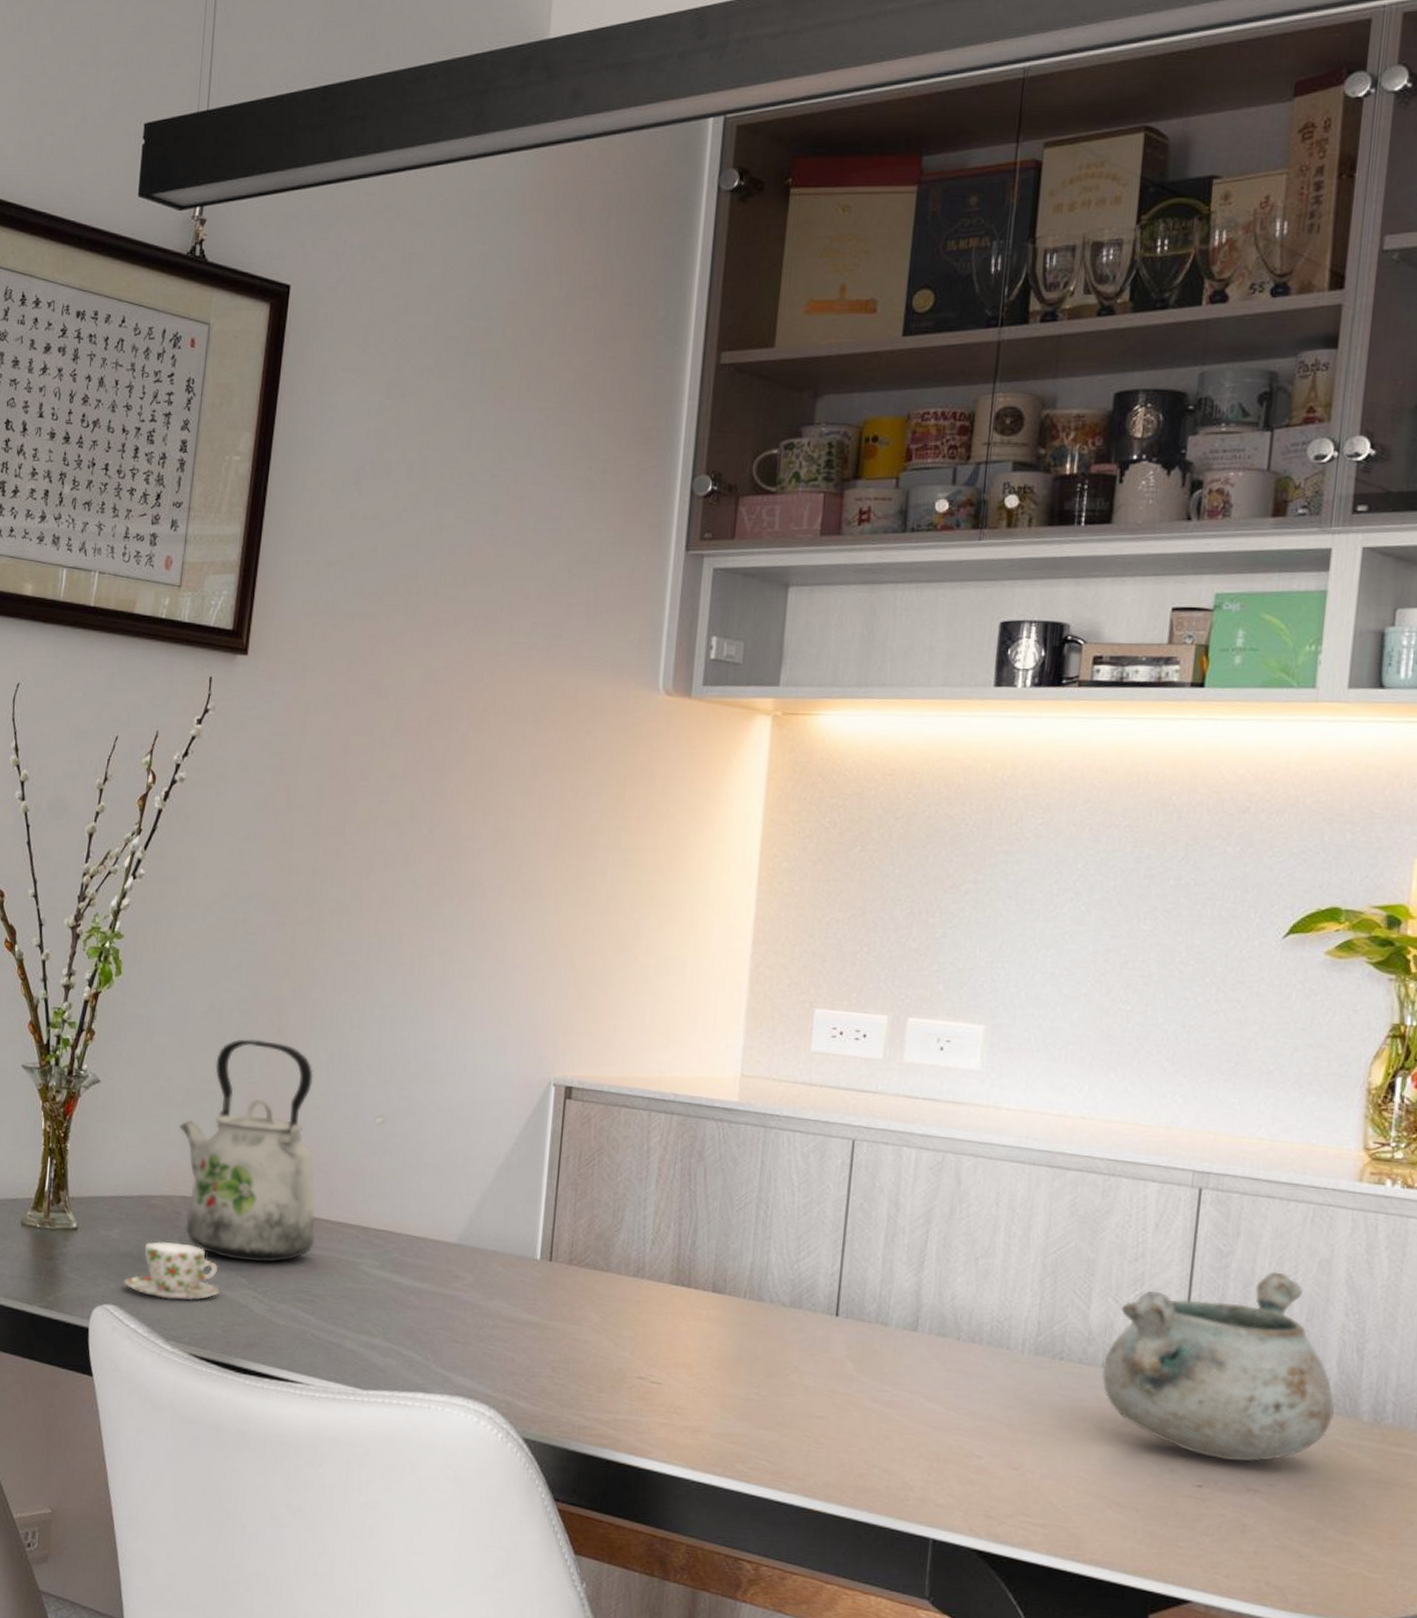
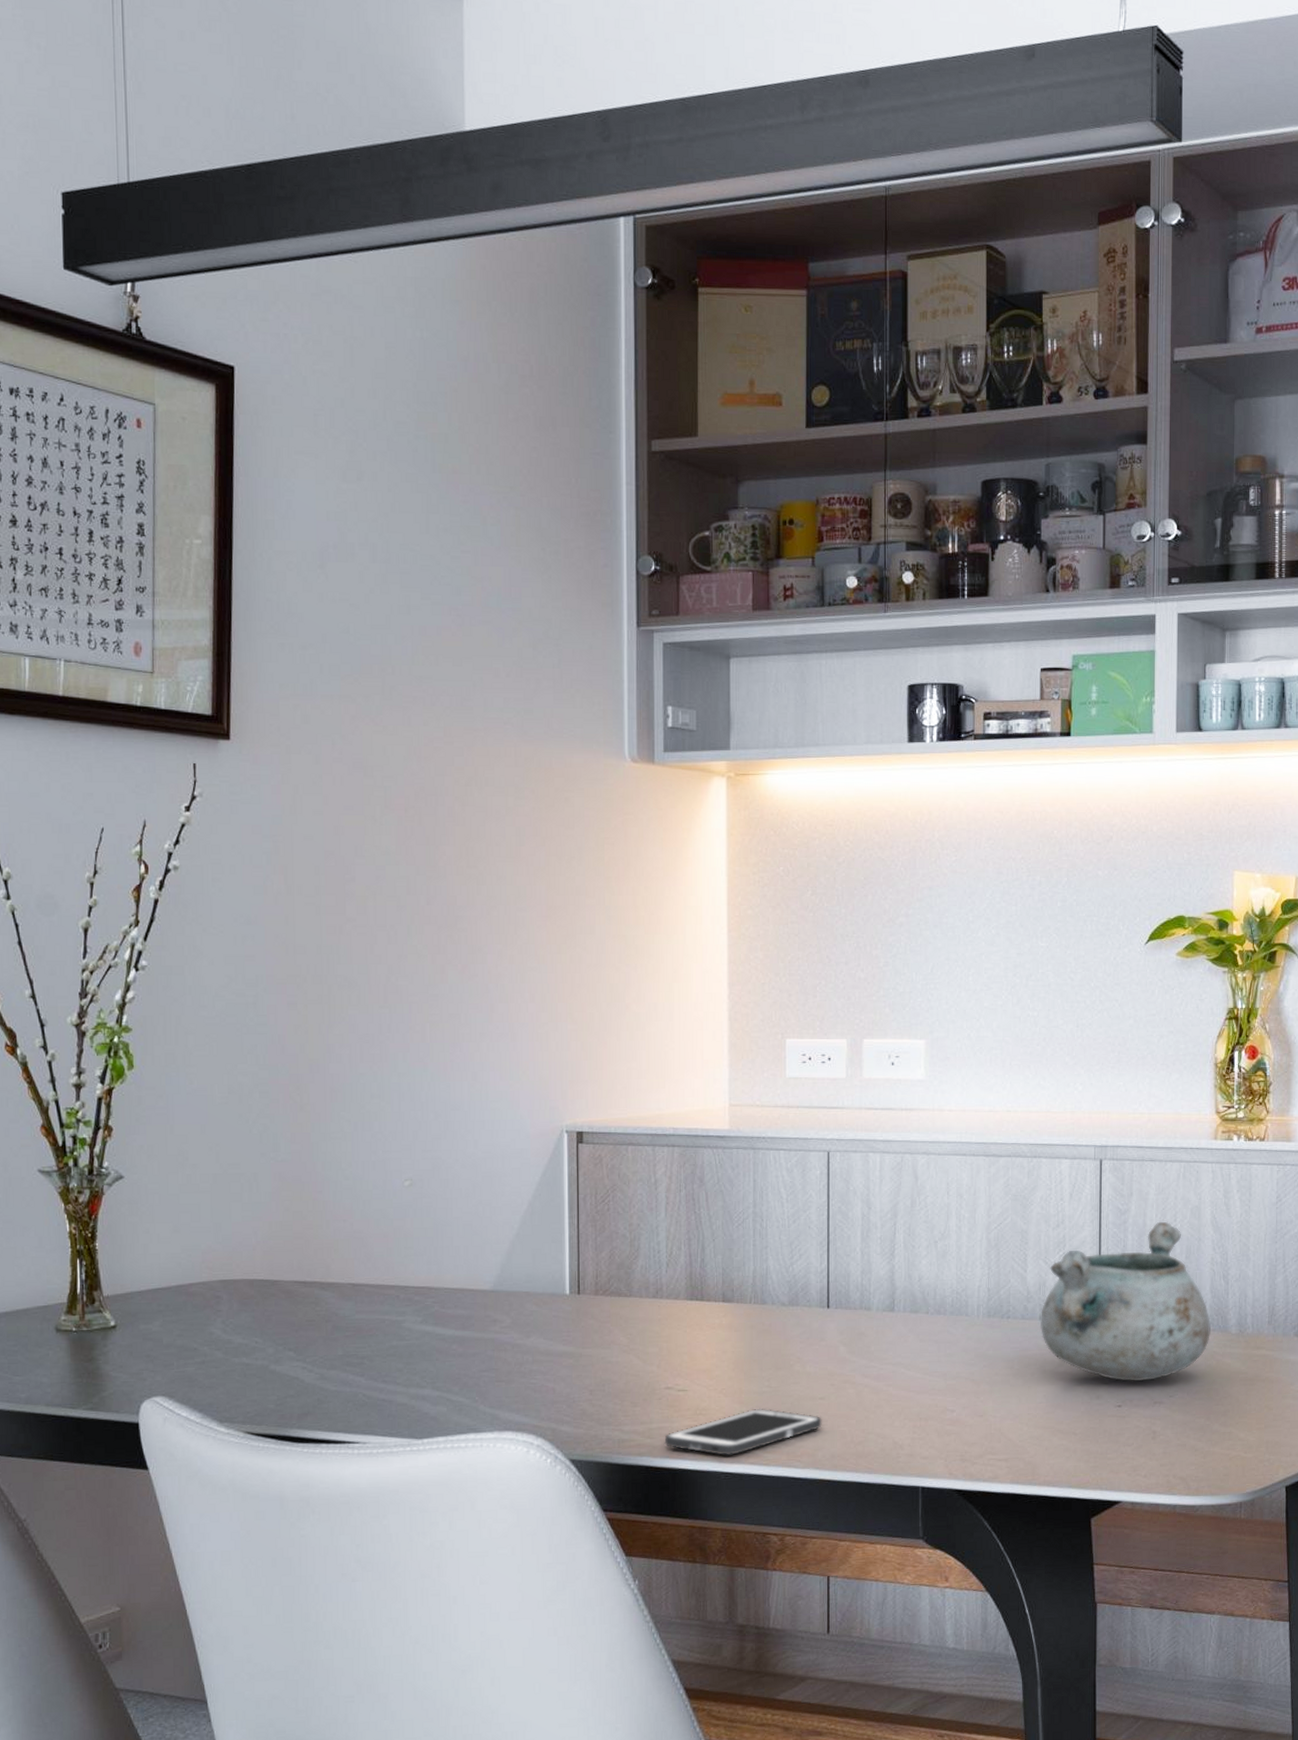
teacup: present [123,1241,220,1301] -> none [169,1325,269,1383]
kettle: present [179,1039,316,1263] -> none [211,1118,357,1335]
cell phone: none [630,1416,818,1464] -> present [664,1408,822,1456]

